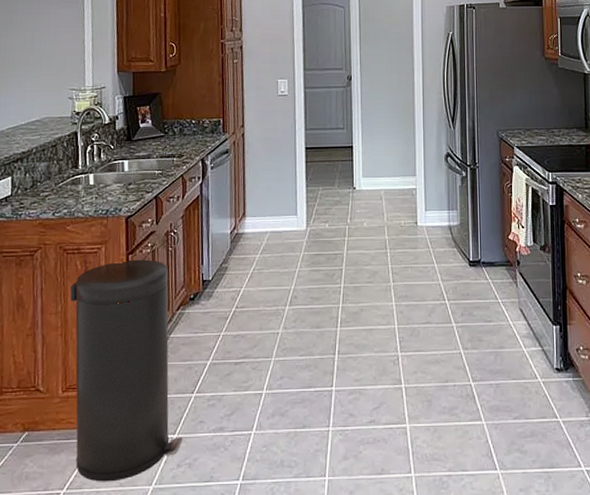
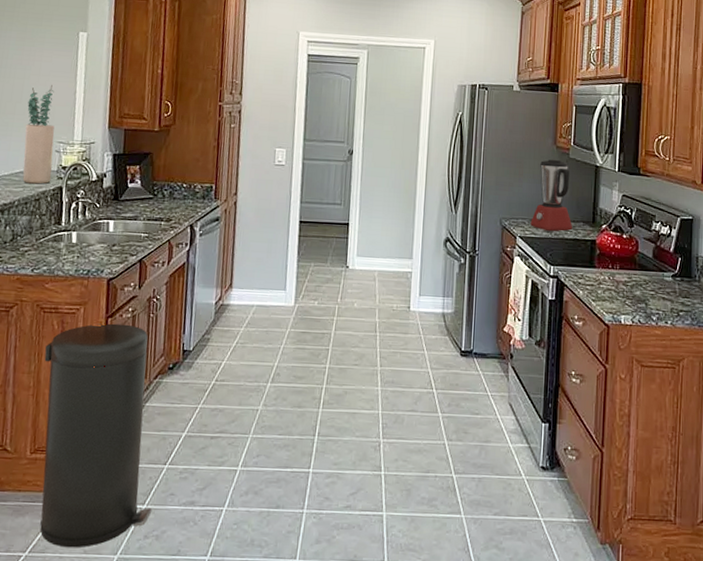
vase: none [38,35,67,131] -> present [22,84,55,184]
blender: none [526,70,567,141] -> present [530,159,573,233]

